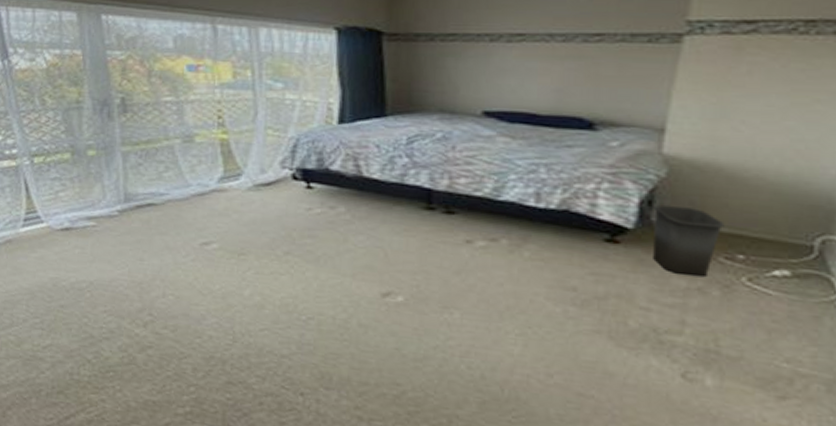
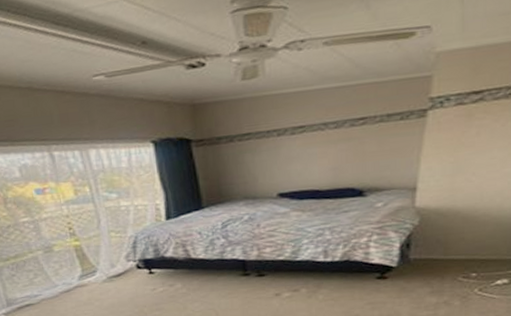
waste bin: present [653,204,725,278] -> none [410,244,462,294]

